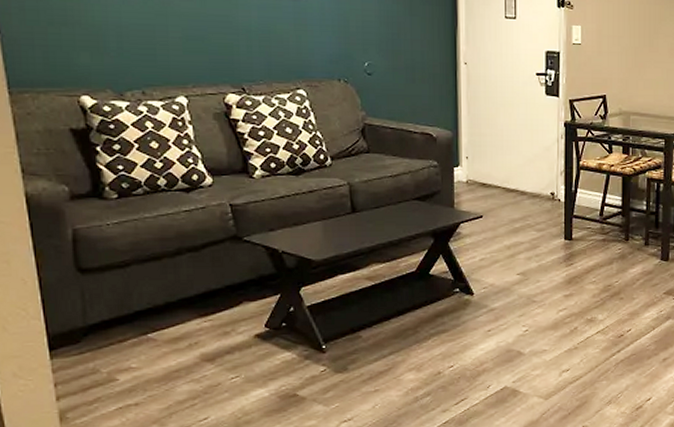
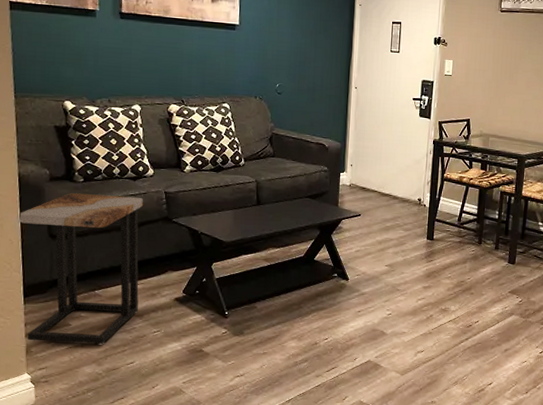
side table: none [32,213,208,406] -> present [19,193,144,345]

